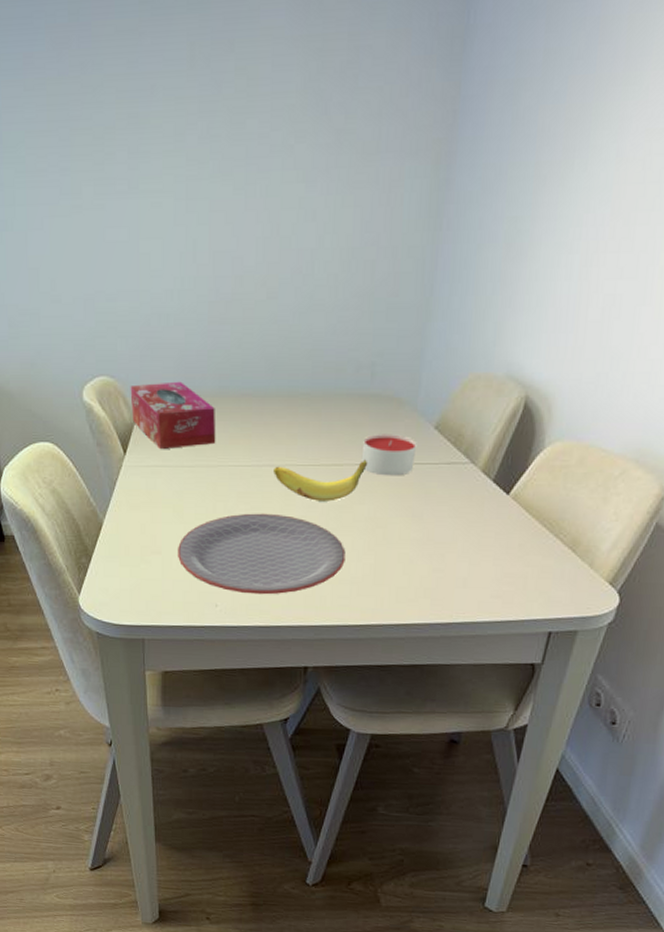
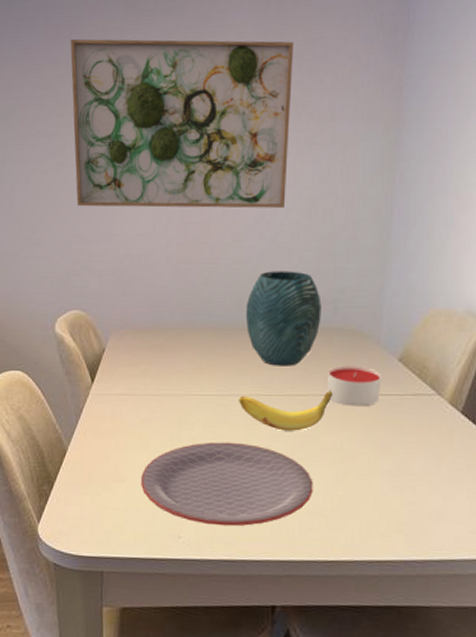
wall art: none [78,44,337,260] -> present [70,39,294,209]
tissue box: present [130,381,216,450] -> none [100,315,182,379]
vase: none [280,331,359,435] -> present [245,271,322,366]

